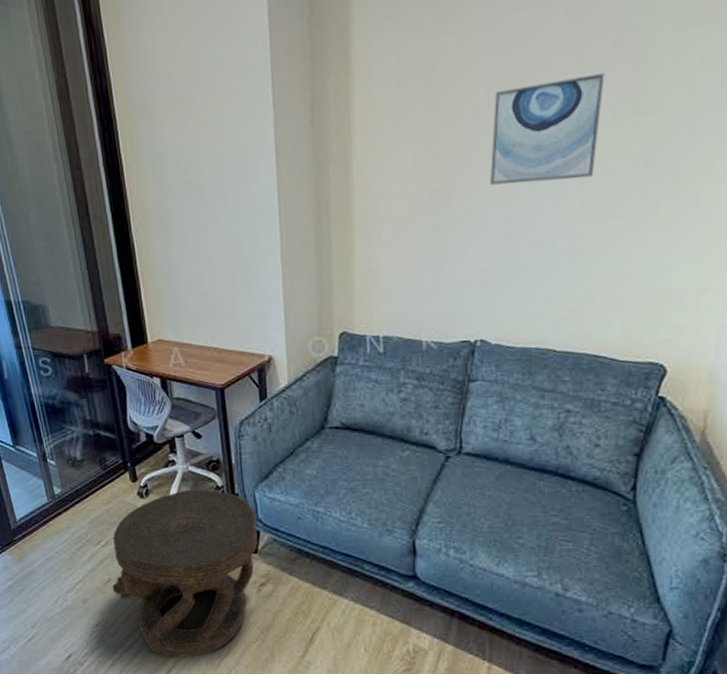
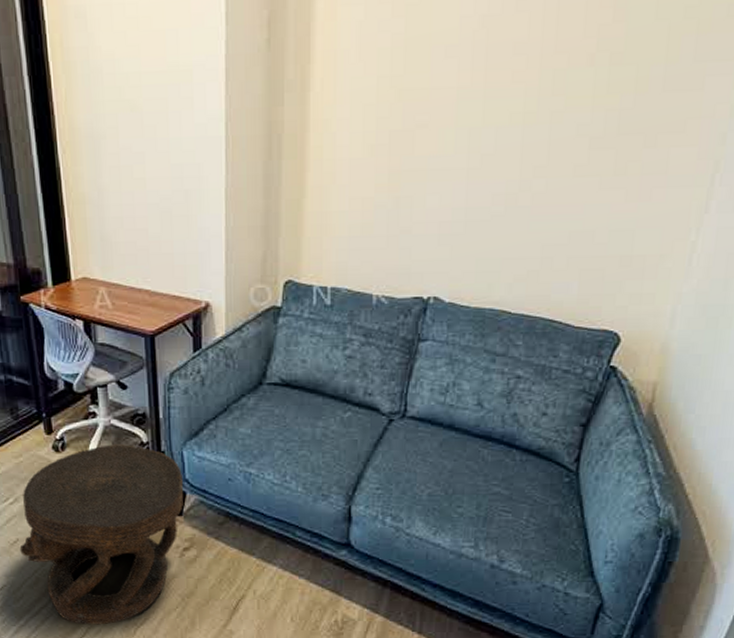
wall art: present [489,72,605,185] -> none [455,15,585,130]

